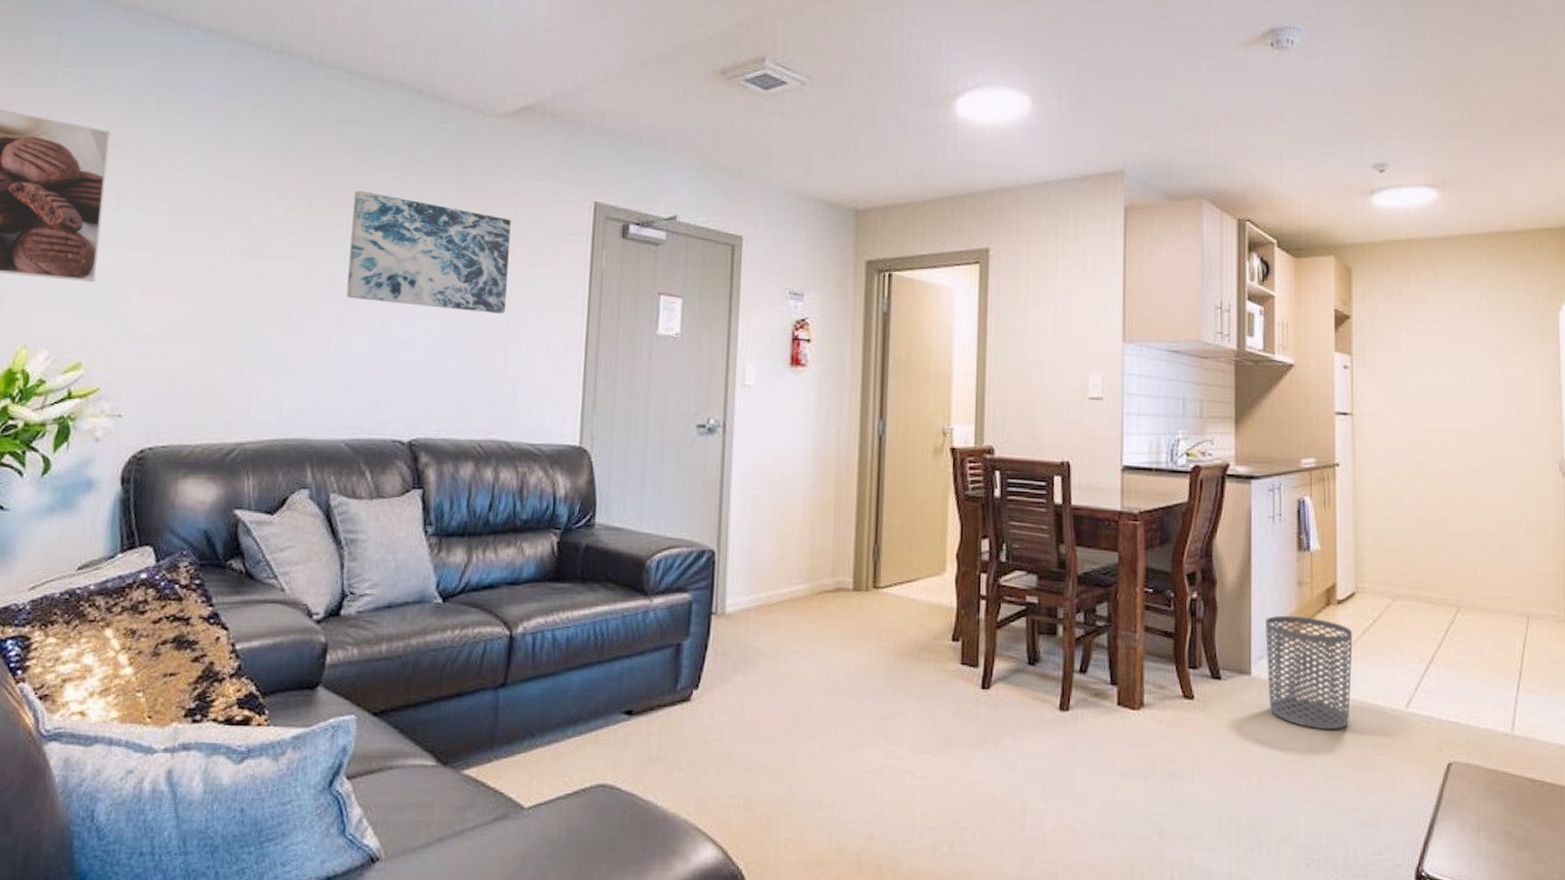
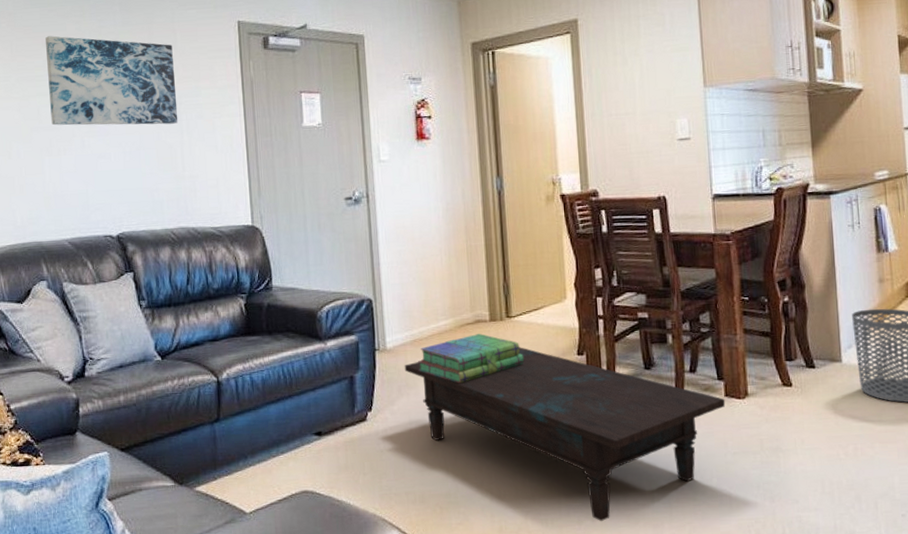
coffee table: none [744,625,1117,848] -> present [404,347,726,521]
stack of books: none [761,604,888,664] -> present [418,334,524,384]

